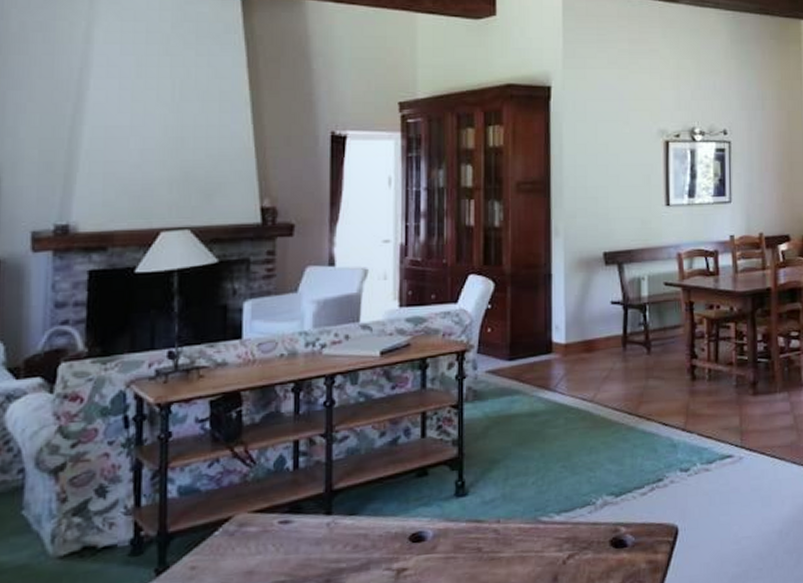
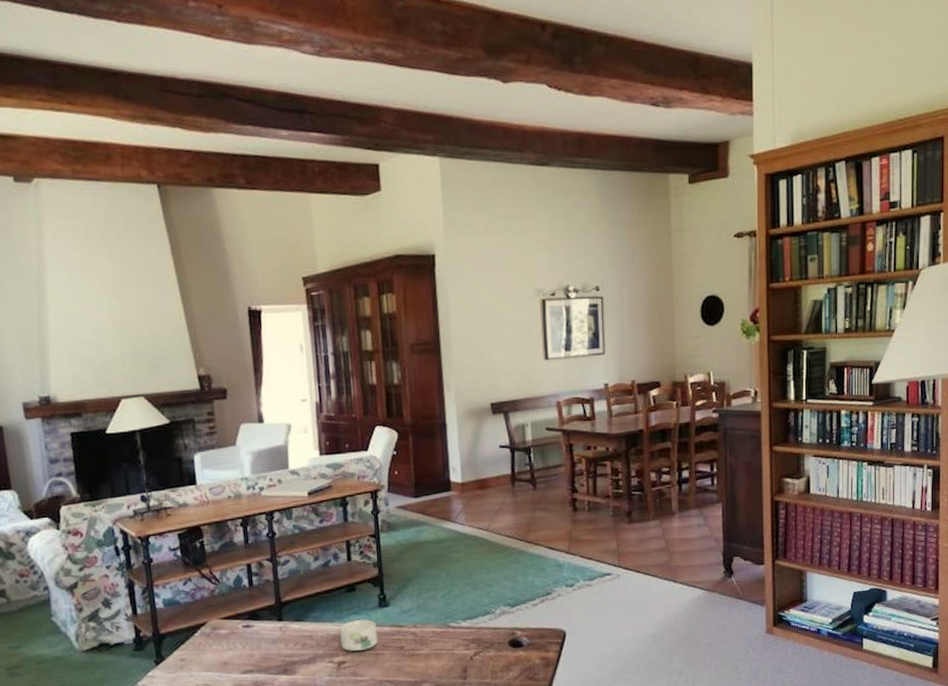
mug: none [402,512,451,555] -> present [340,619,378,651]

